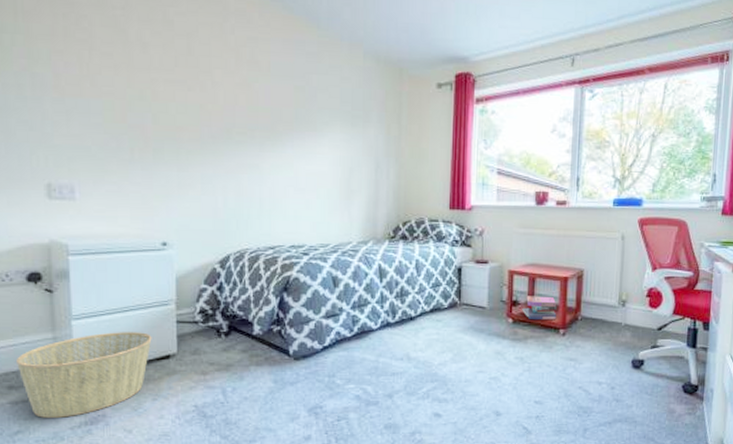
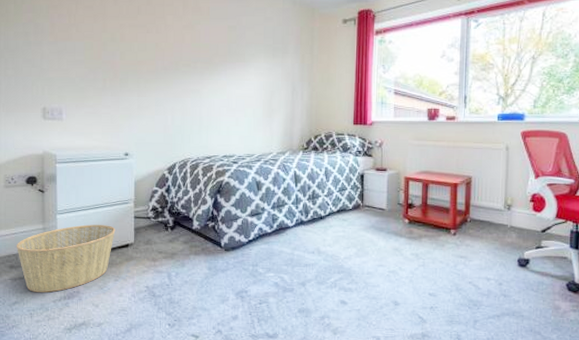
books: present [522,296,557,321] -> none [417,199,448,222]

